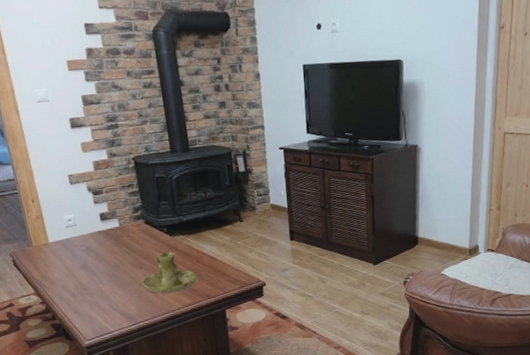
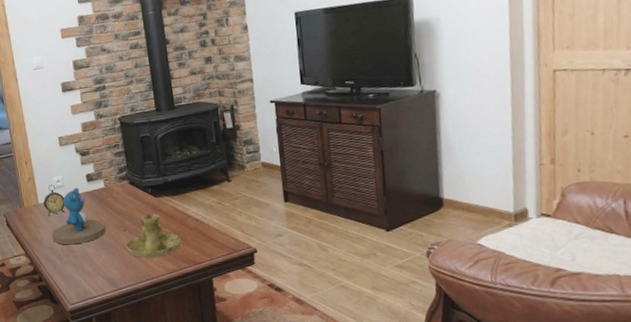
alarm clock: none [53,223,78,255] -> present [43,184,65,216]
teddy bear: none [64,227,121,284] -> present [51,188,105,245]

